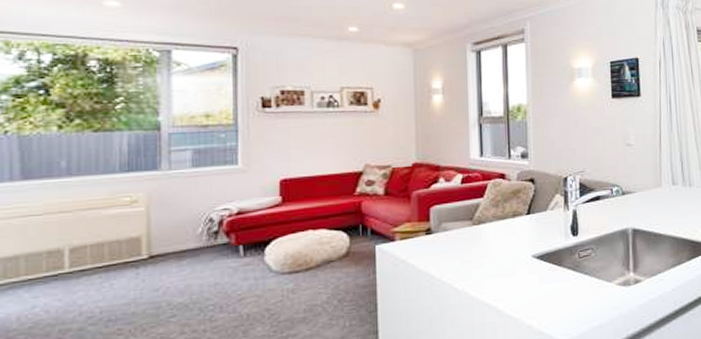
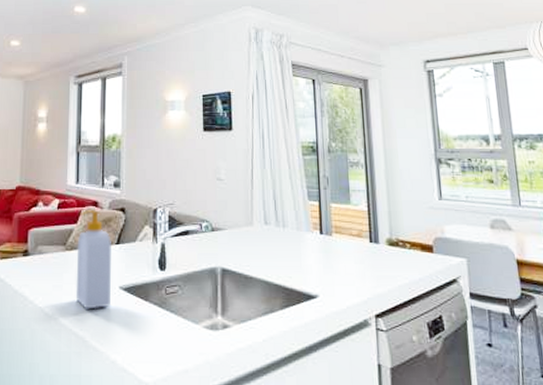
soap bottle: none [485,181,525,281] -> present [75,209,112,310]

